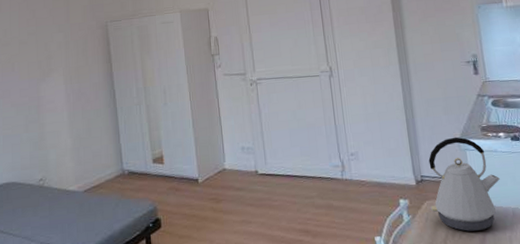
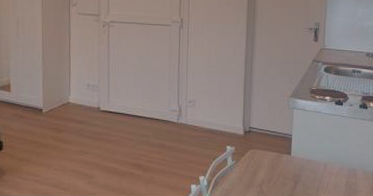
kettle: present [428,137,501,232] -> none [253,96,320,179]

